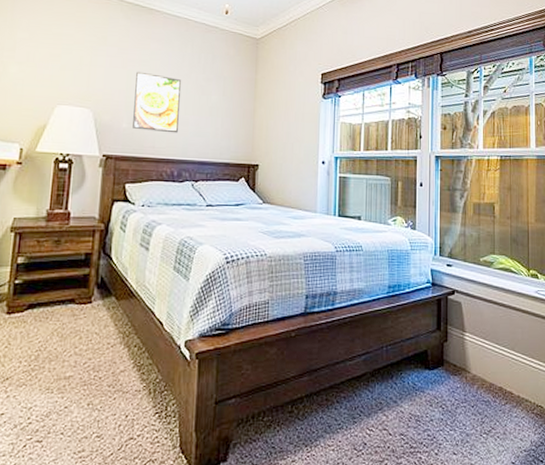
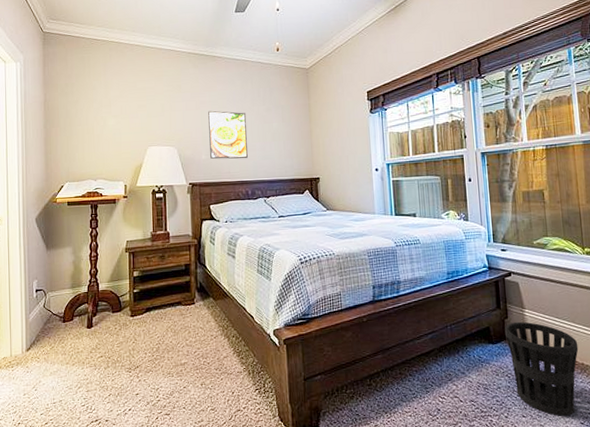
wastebasket: none [442,346,516,454] -> present [504,321,579,416]

